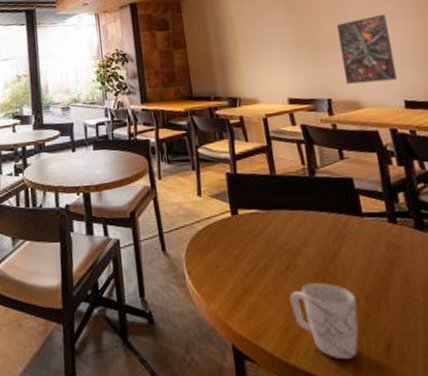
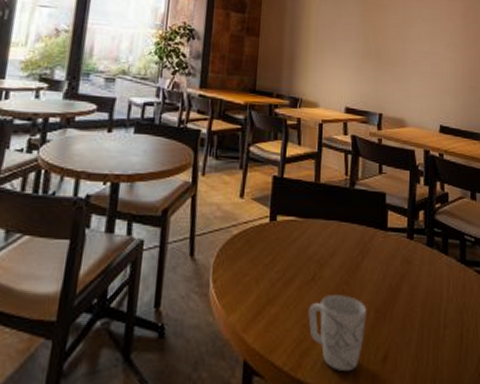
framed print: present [336,13,398,84] -> none [397,41,441,105]

